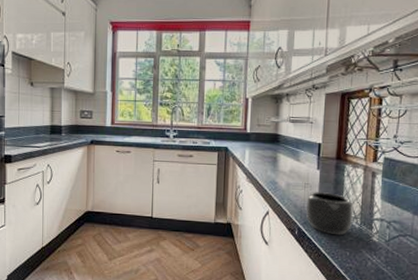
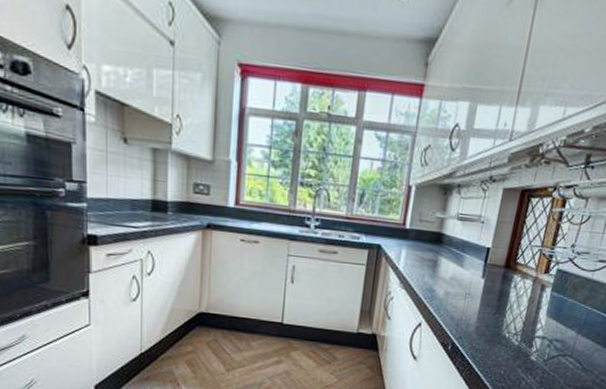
mug: present [306,192,354,236] -> none [462,303,515,353]

